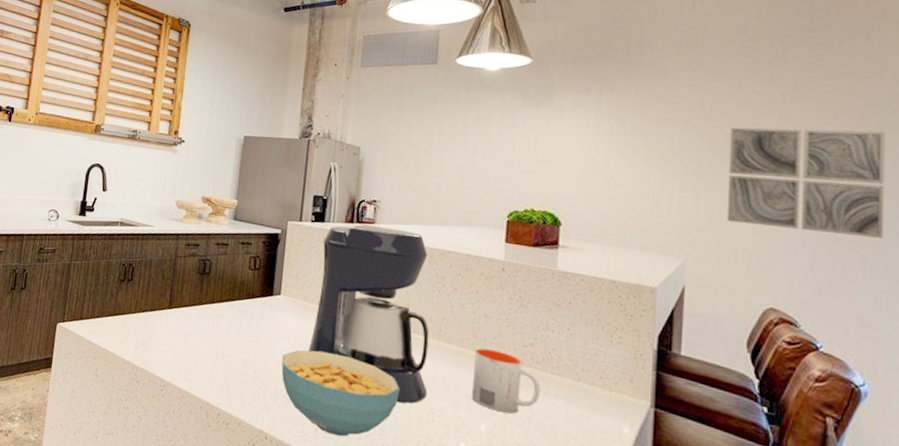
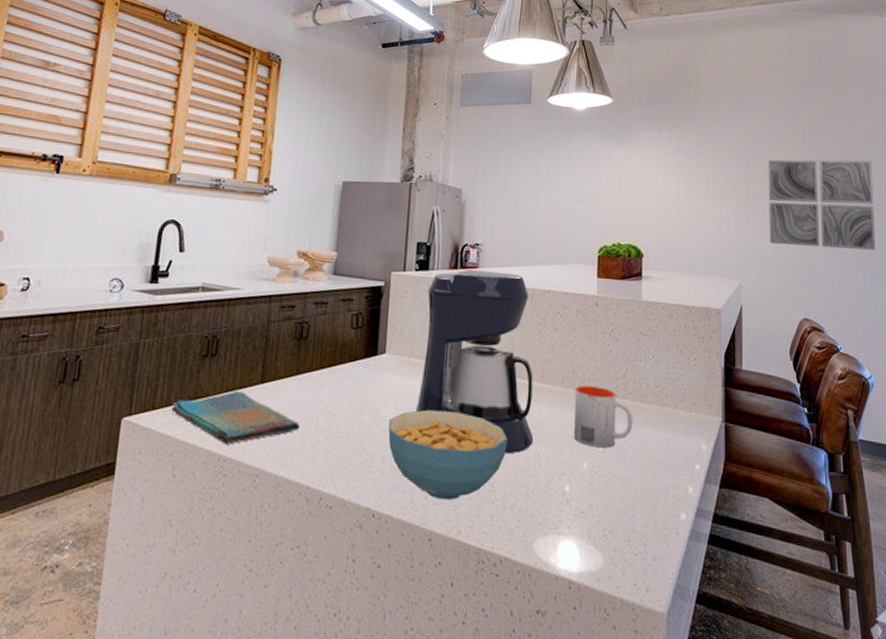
dish towel: none [95,312,202,357] -> present [171,390,300,445]

